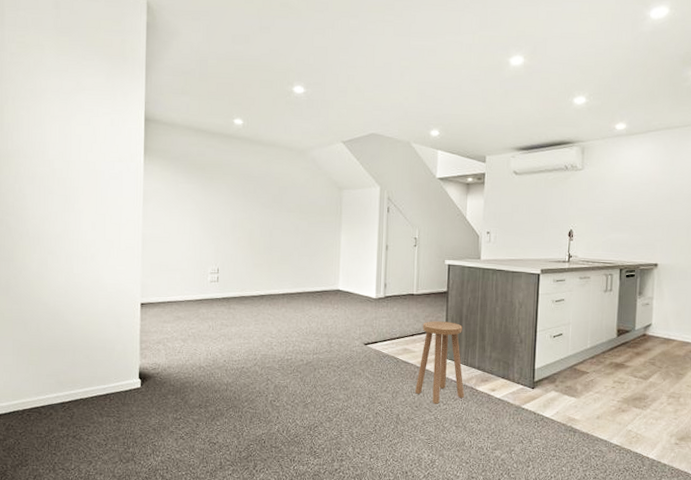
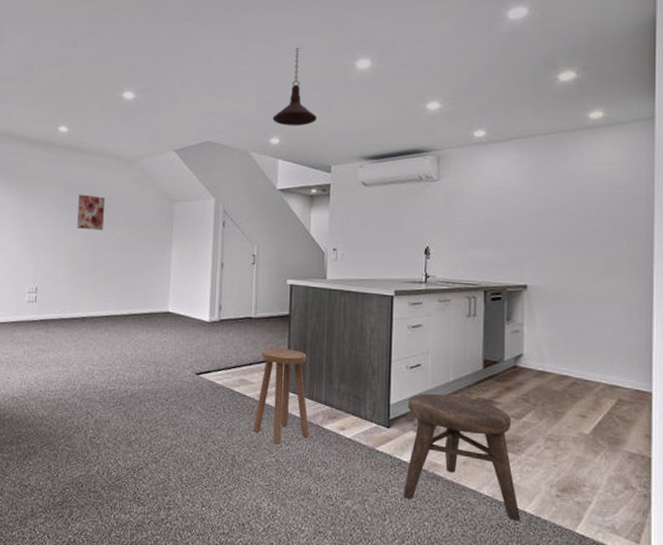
wall art: none [254,183,280,216] -> present [77,194,106,231]
pendant light: none [433,44,473,119] -> present [272,47,317,126]
stool: none [545,359,644,465] -> present [403,393,520,520]

